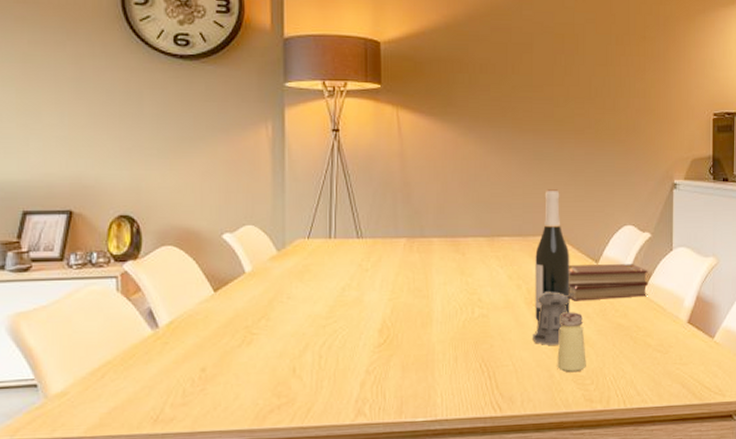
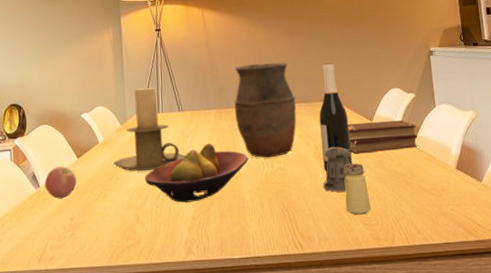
apple: none [166,301,211,344] -> present [44,166,76,199]
candle holder: none [264,204,362,311] -> present [113,87,185,171]
fruit bowl: none [305,280,444,353] -> present [144,143,249,203]
vase: none [430,184,509,302] -> present [234,62,297,158]

